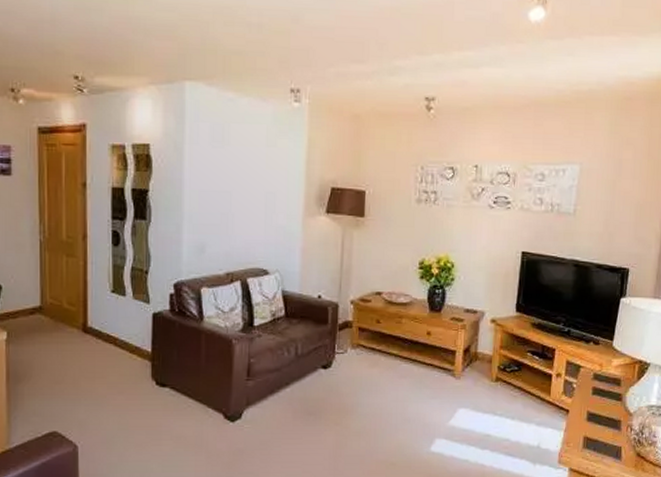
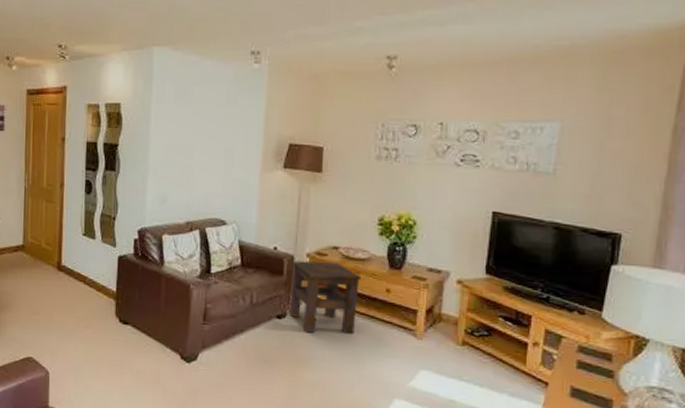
side table: none [334,308,403,380] -> present [288,261,361,334]

